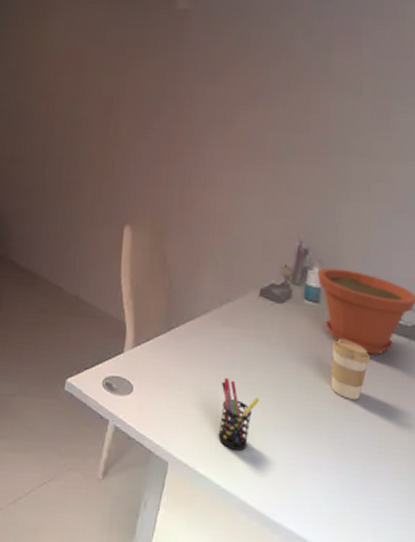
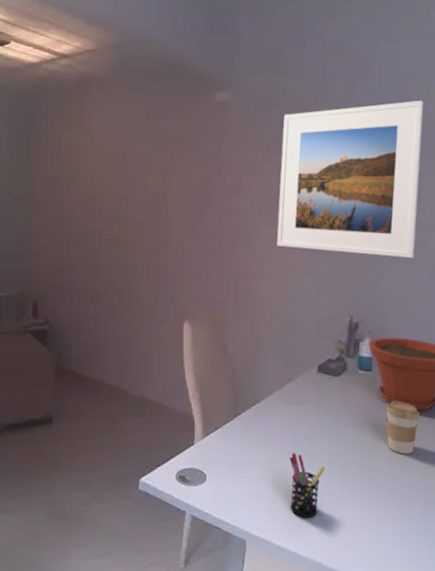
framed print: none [226,19,398,187] -> present [276,100,424,259]

